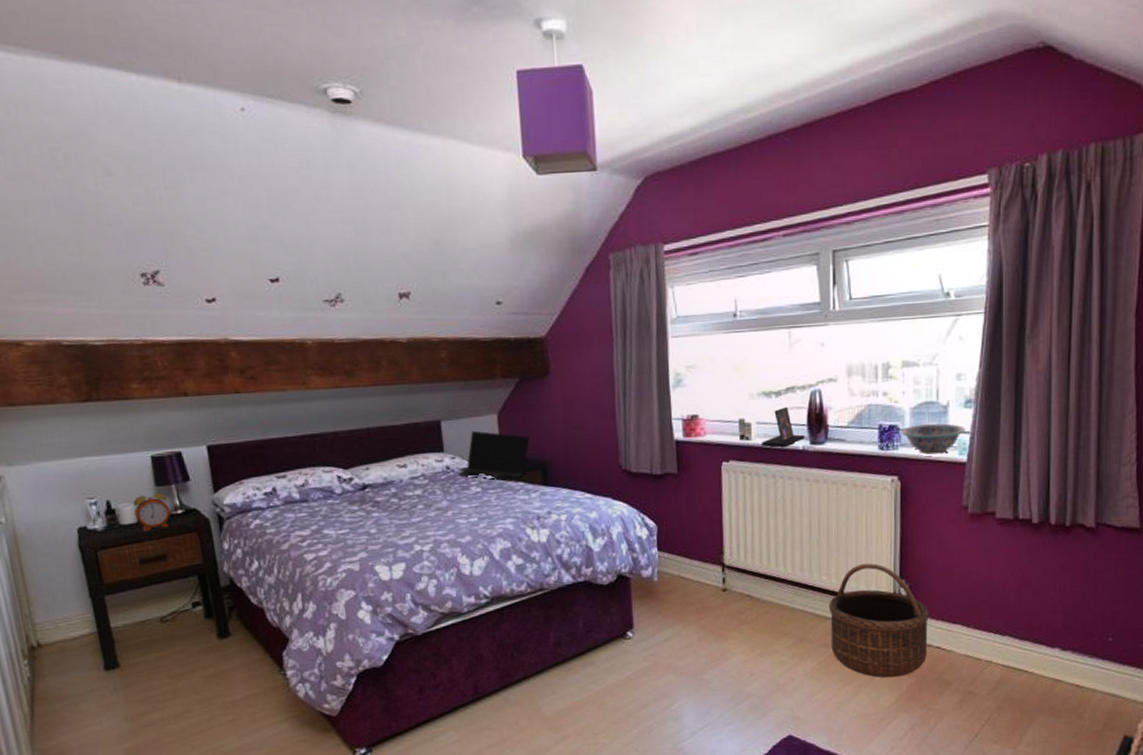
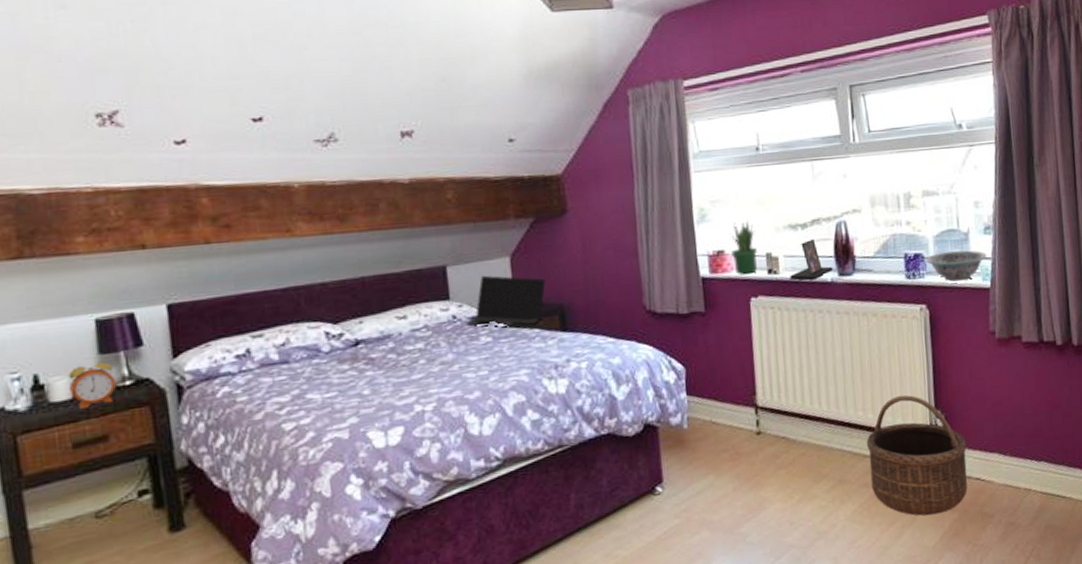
planter: none [704,386,730,441] -> present [730,220,757,277]

